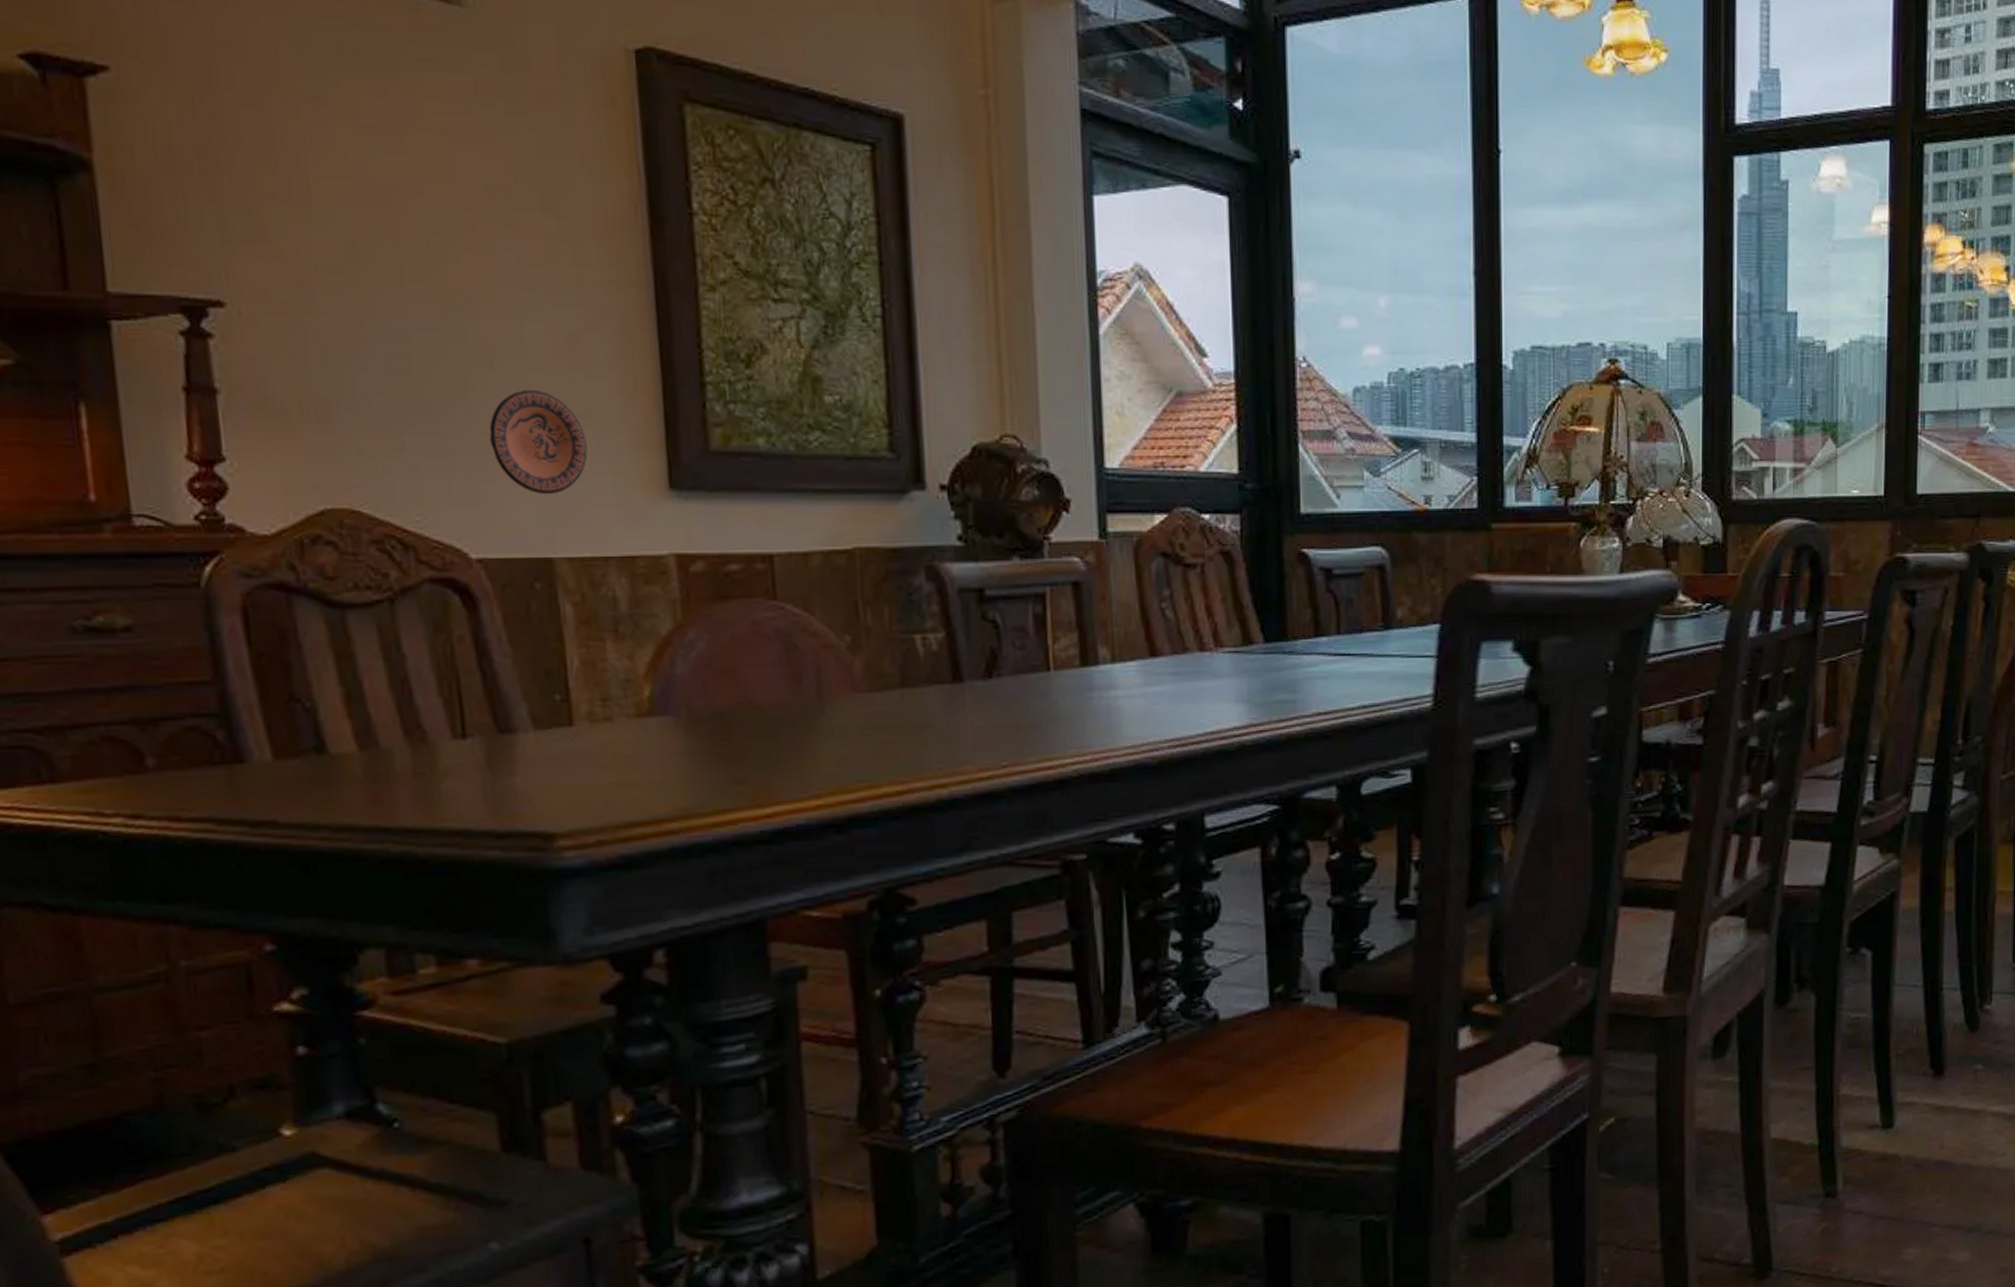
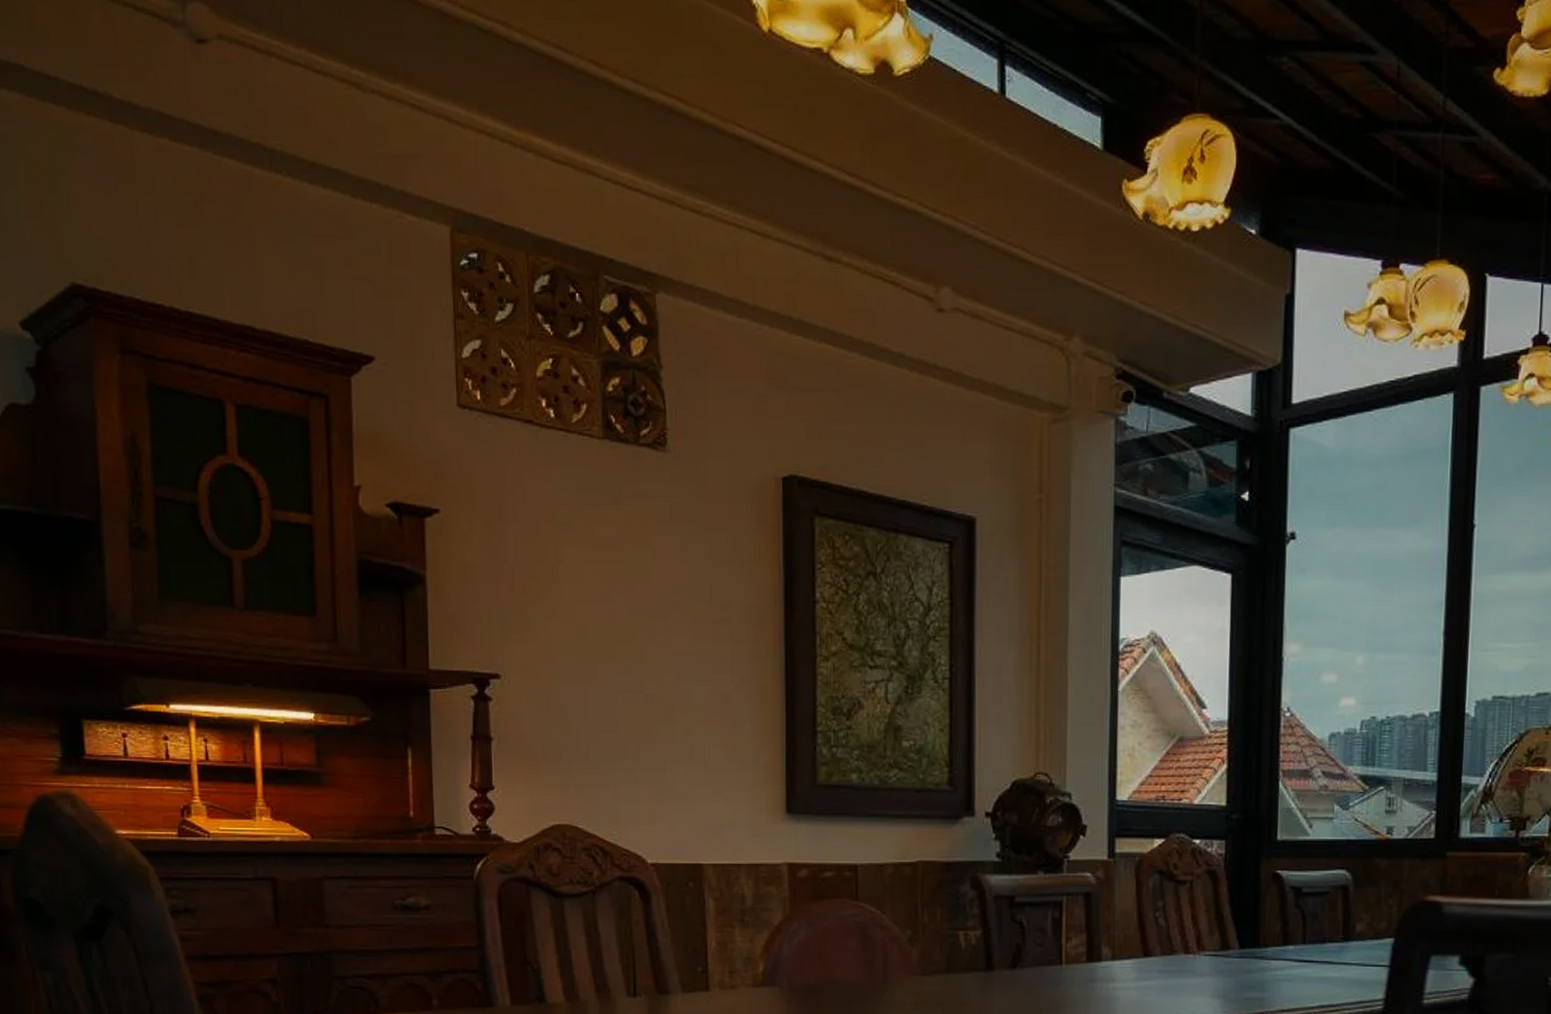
decorative plate: present [489,389,588,495] -> none [665,737,731,816]

